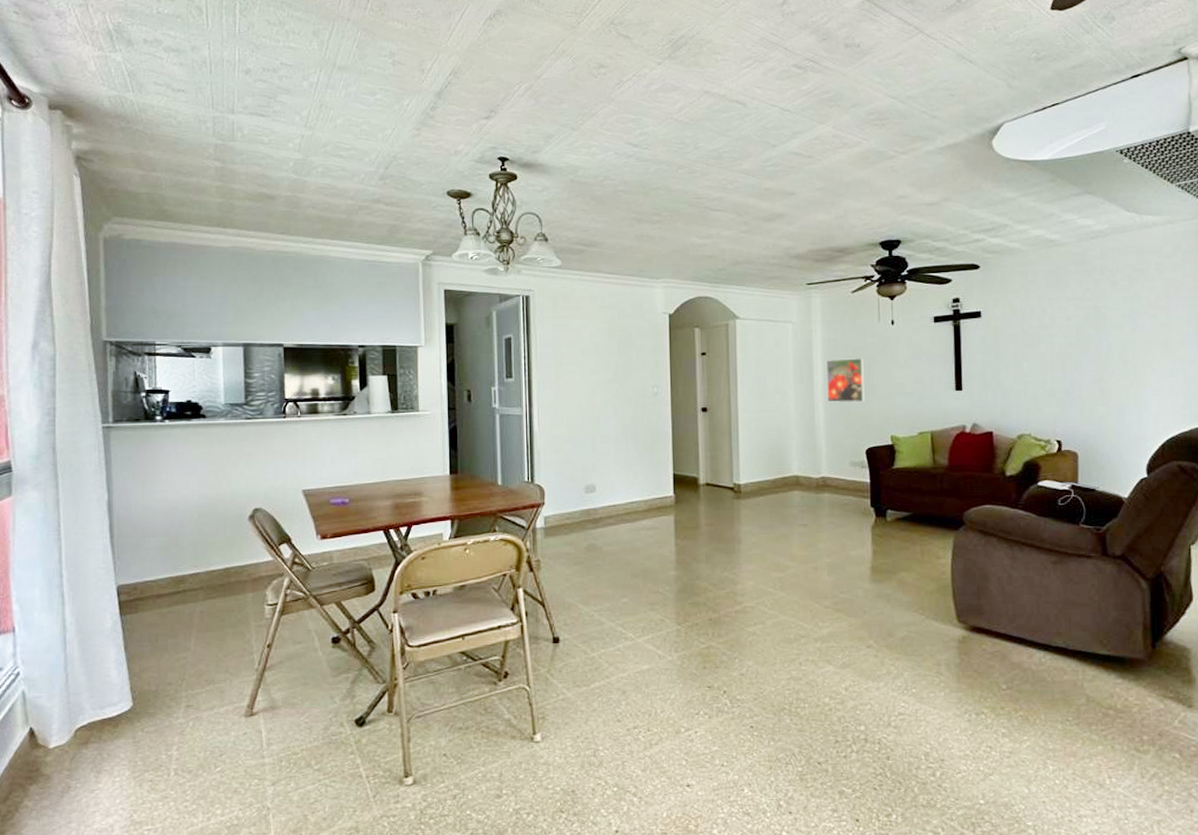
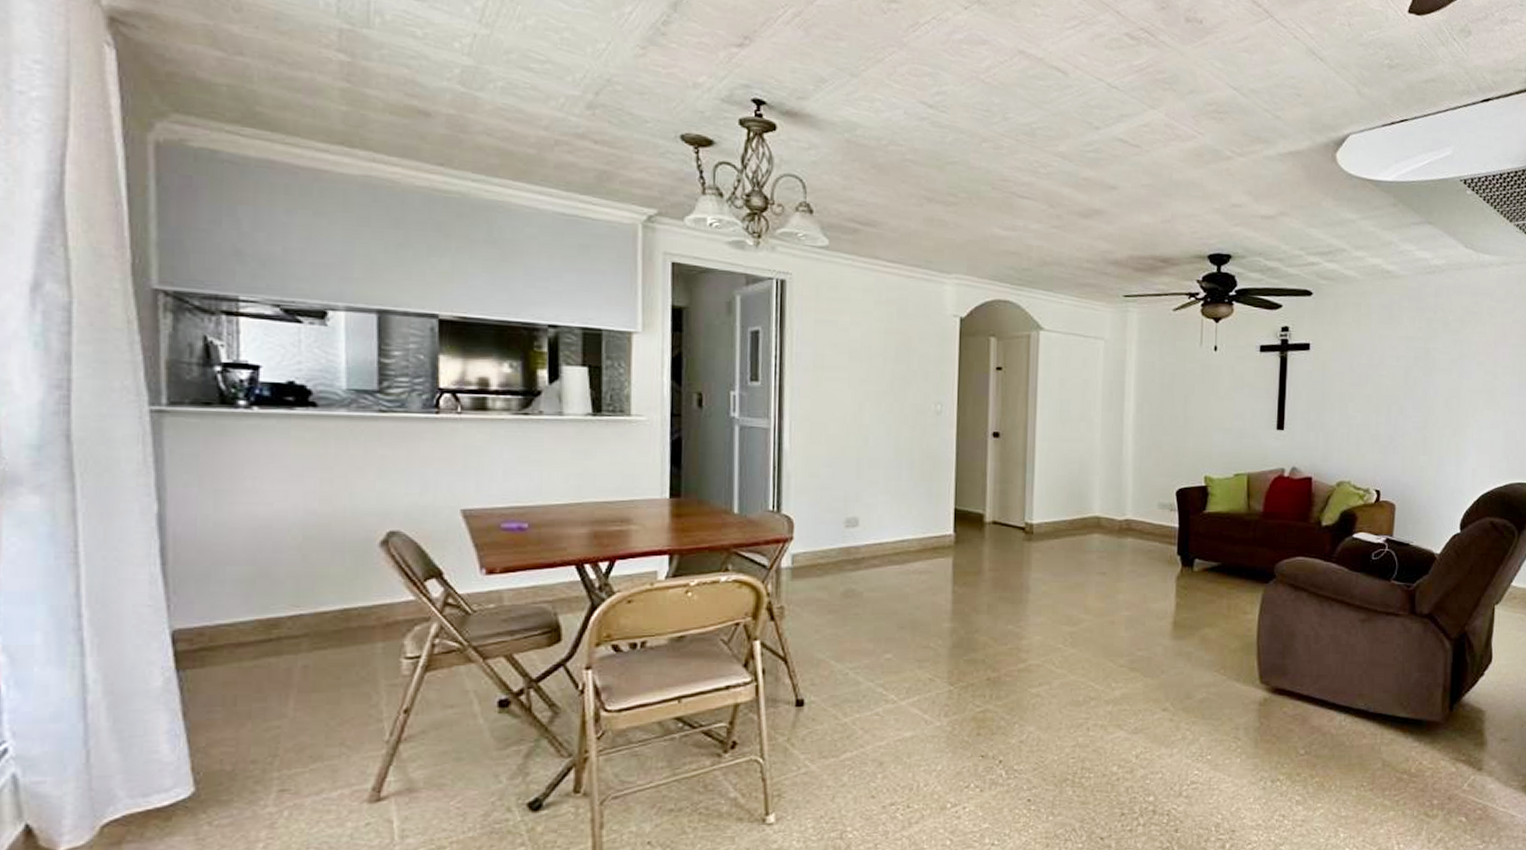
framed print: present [827,357,865,403] -> none [1138,385,1181,437]

